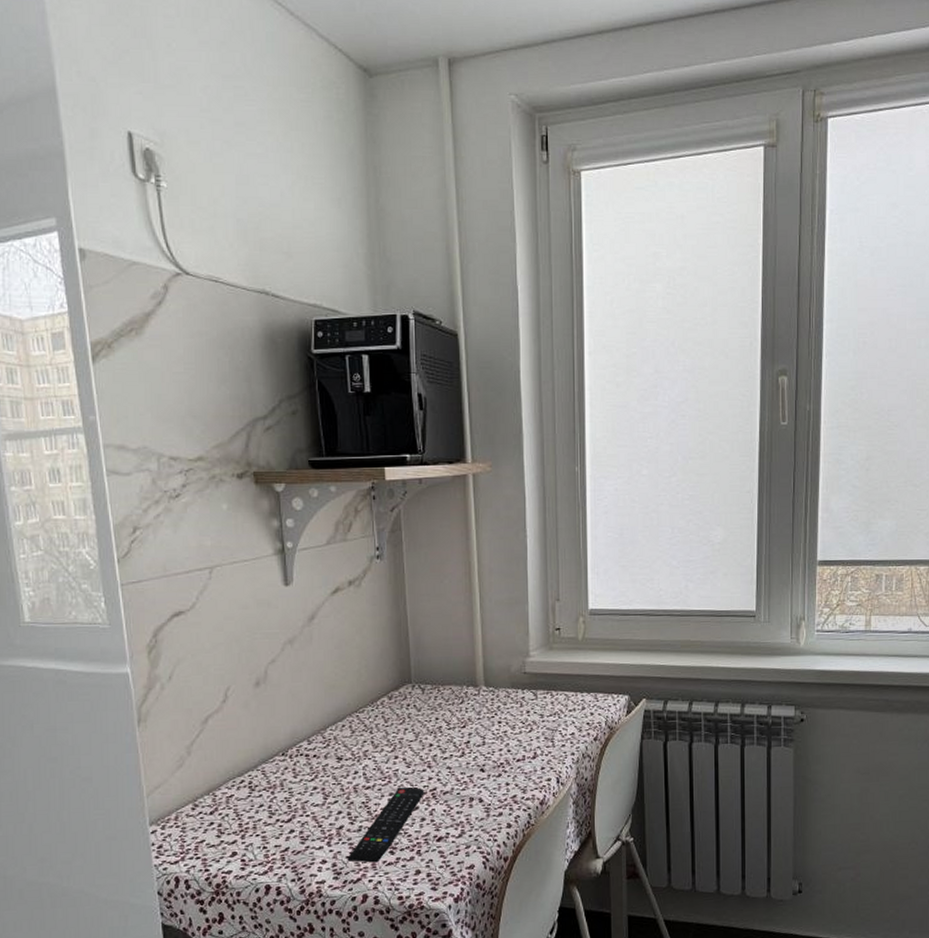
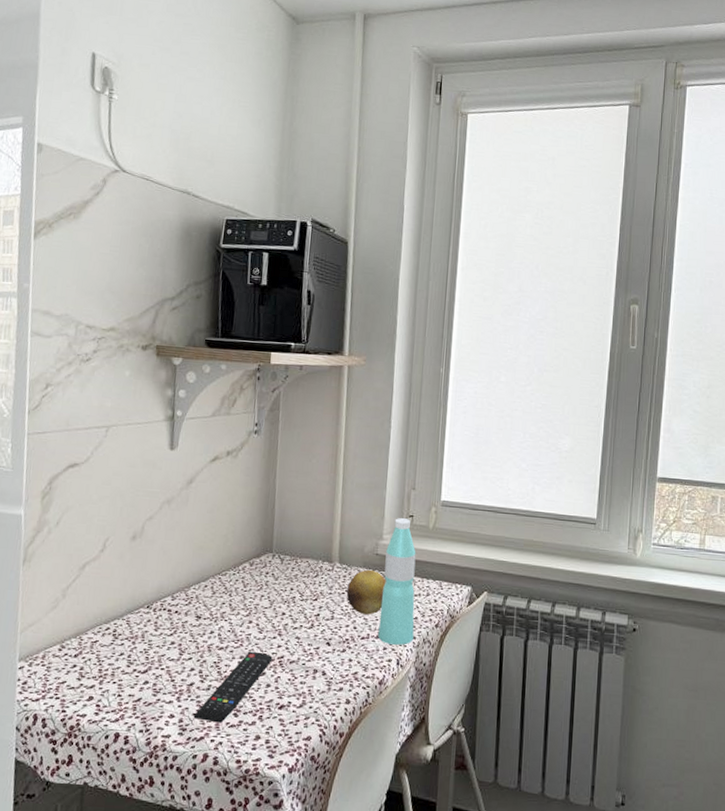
fruit: none [496,689,538,736] -> present [346,569,386,615]
water bottle: none [534,632,572,763] -> present [378,518,416,645]

